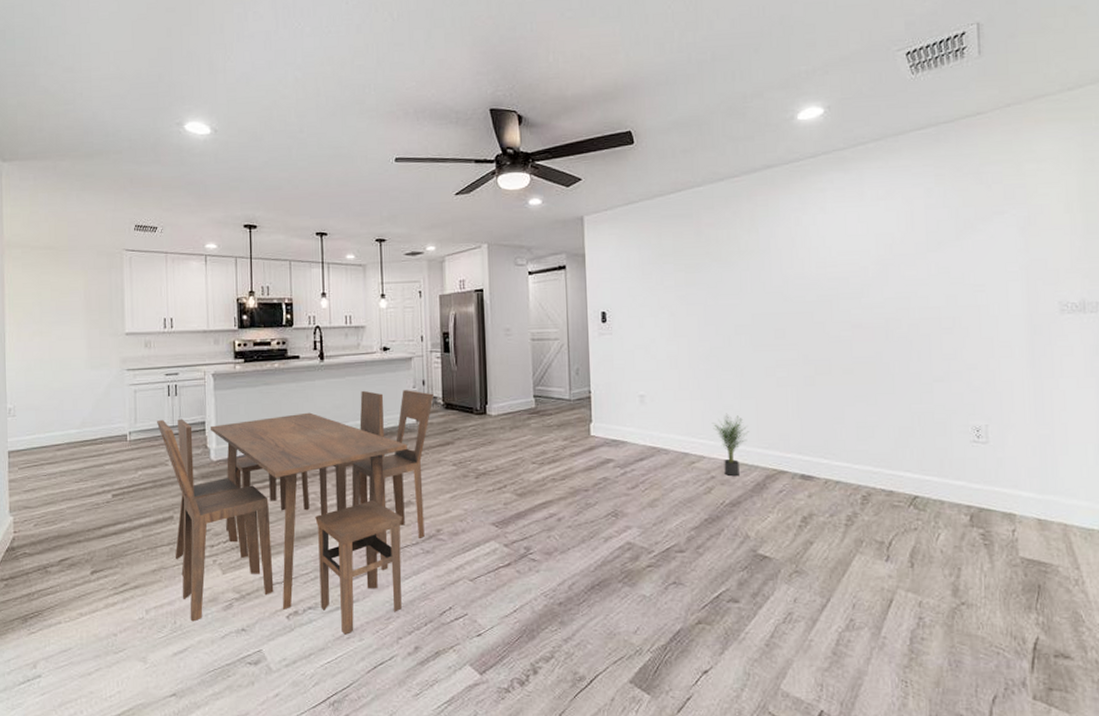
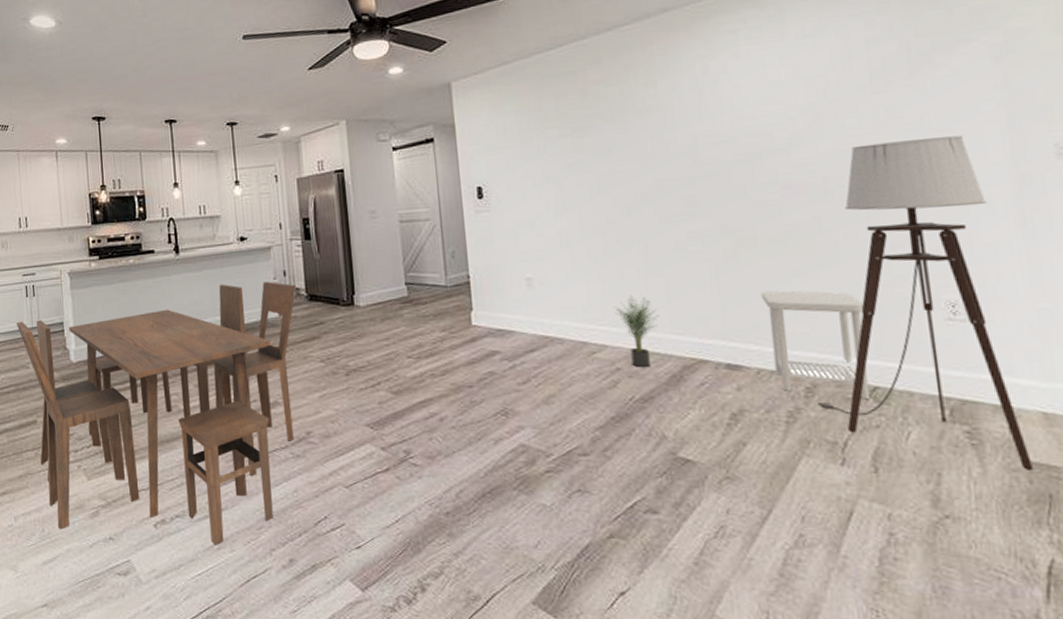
side table: none [832,413,912,507] -> present [761,290,871,400]
floor lamp: none [870,291,1028,567] -> present [816,135,1033,472]

